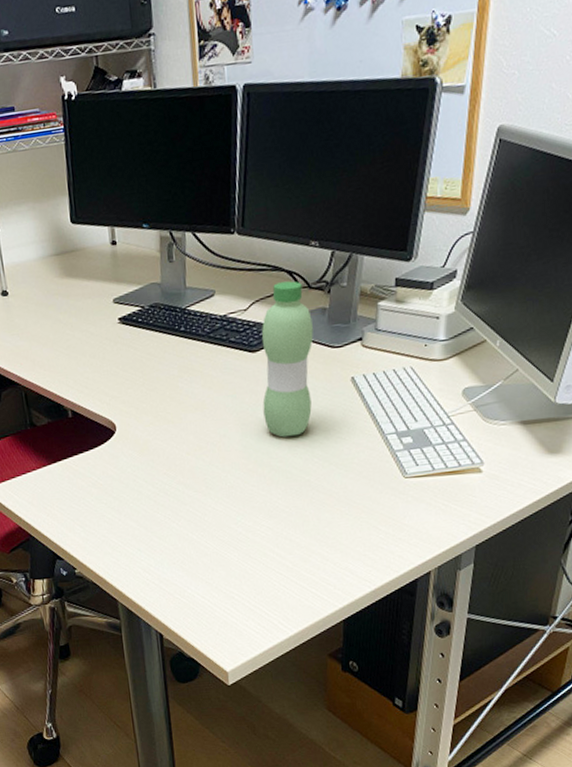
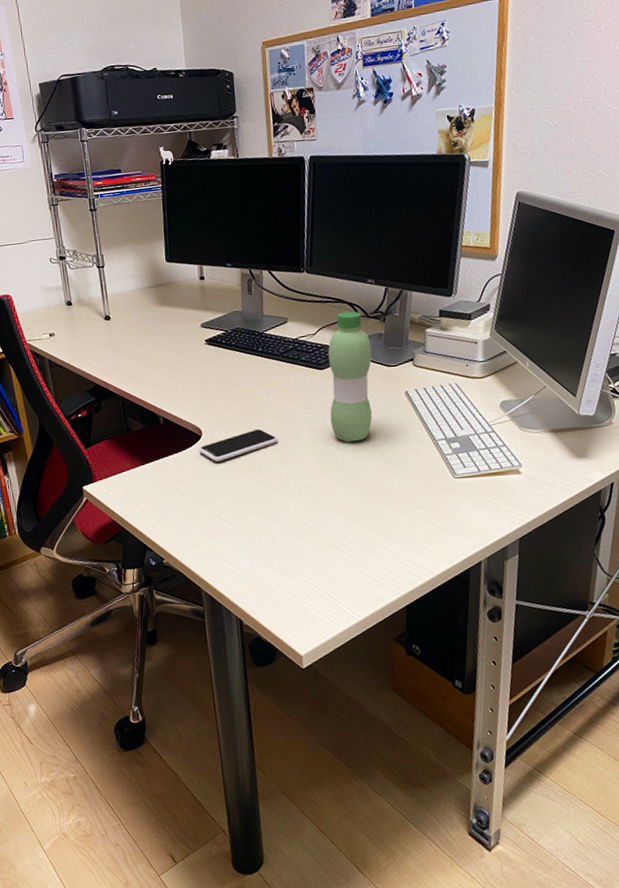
smartphone: none [112,422,202,461] -> present [199,428,278,462]

